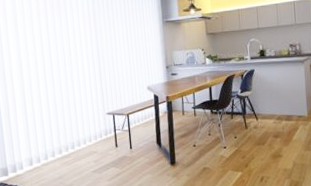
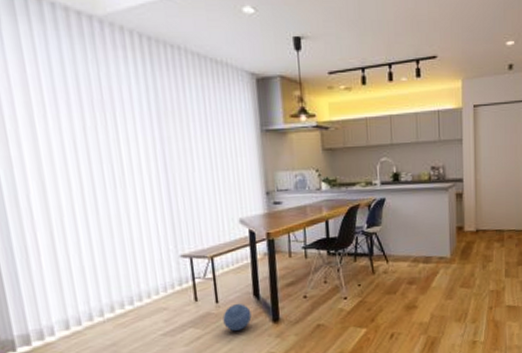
ball: none [135,150,156,171] -> present [223,304,252,331]

